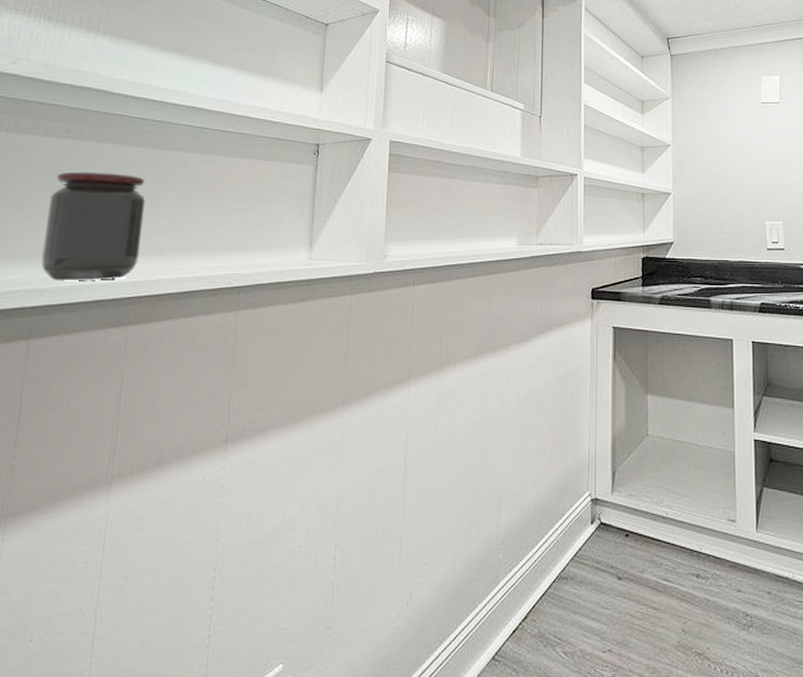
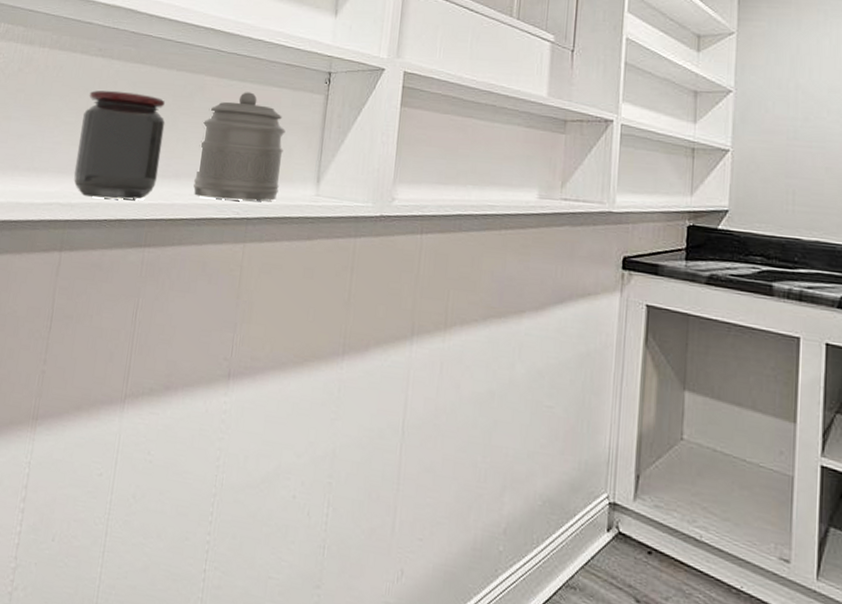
jar: none [180,166,276,270] -> present [193,92,286,202]

